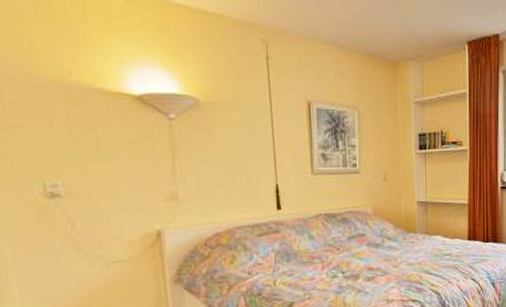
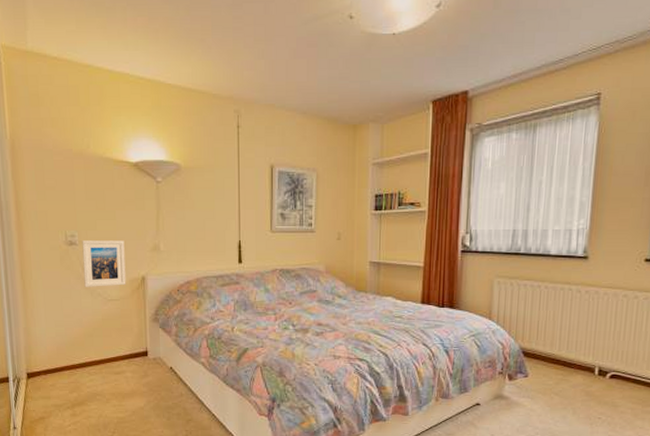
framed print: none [68,189,136,249] -> present [82,240,126,287]

